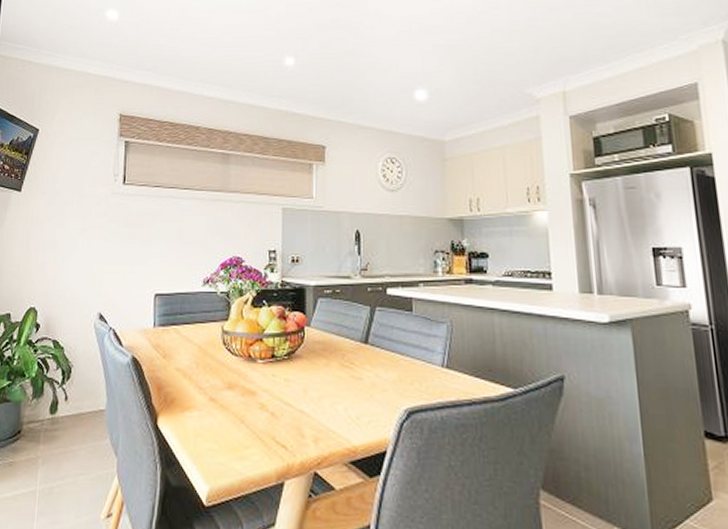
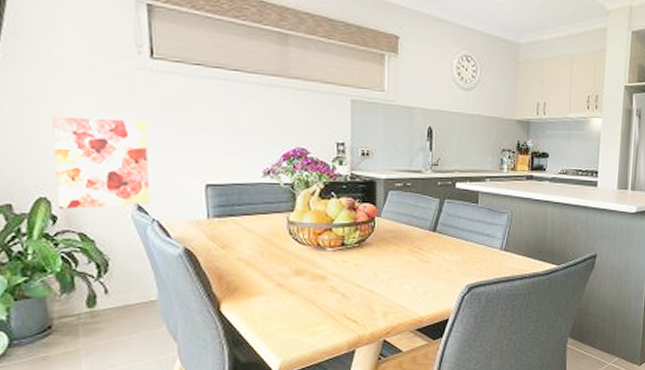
wall art: none [42,237,114,319] -> present [52,115,150,210]

